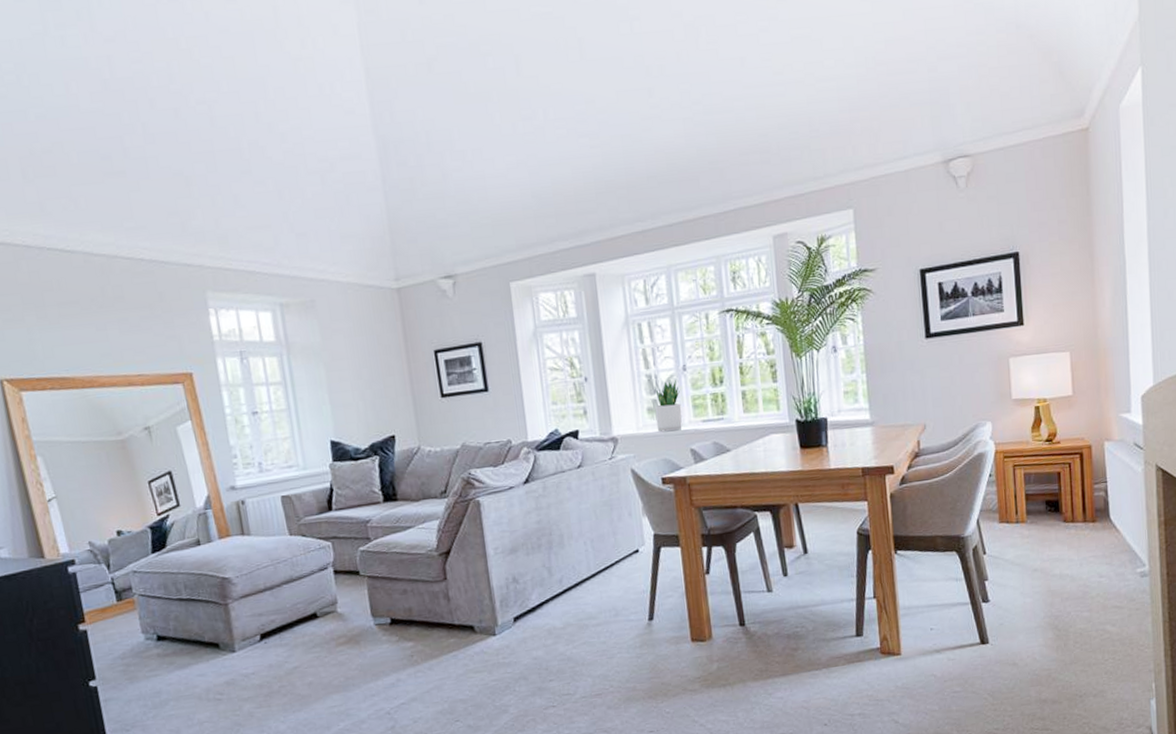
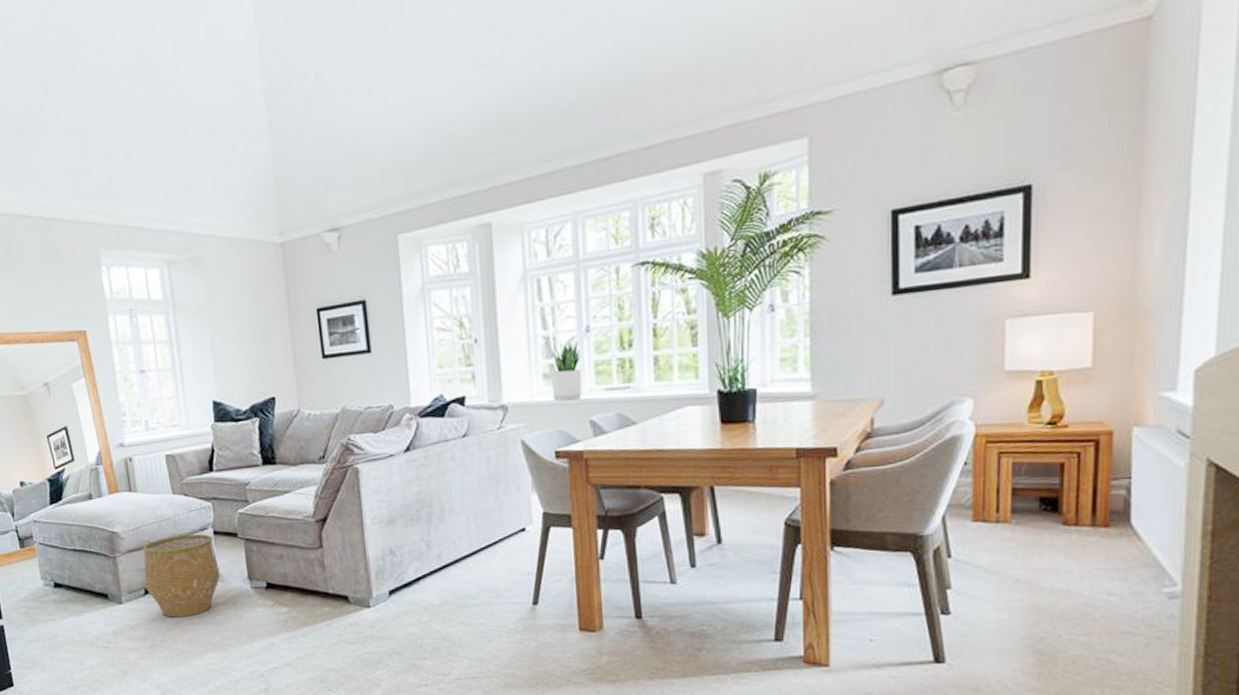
basket: none [257,574,342,662] -> present [142,533,221,618]

